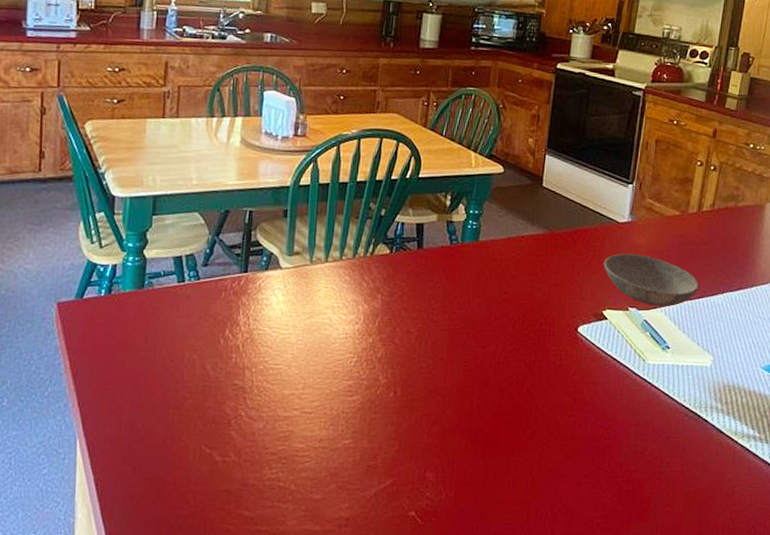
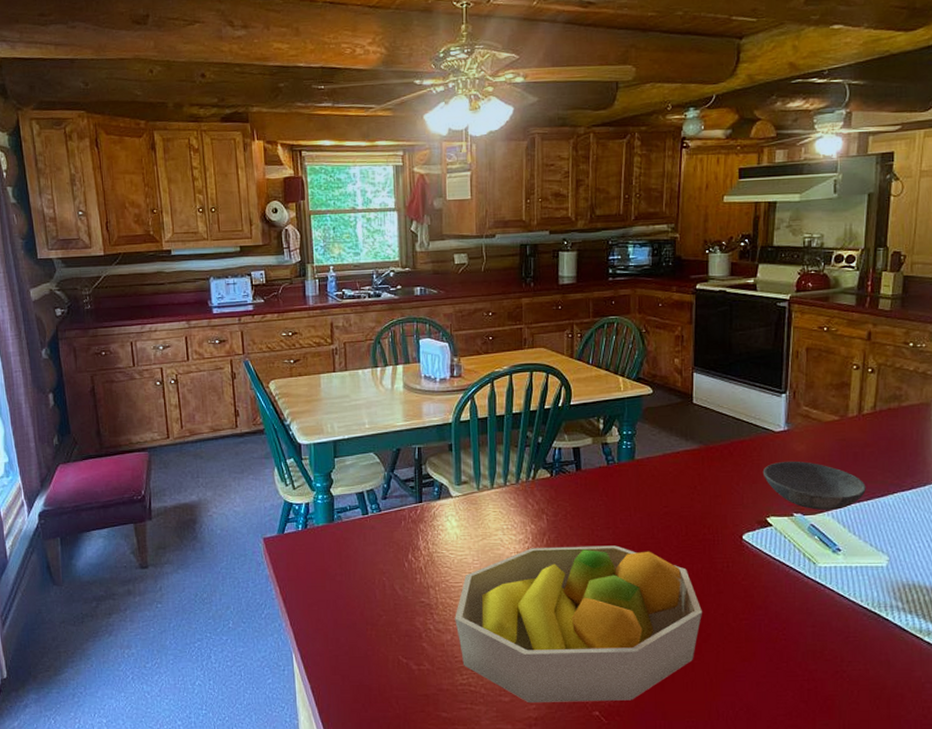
fruit bowl: none [269,330,531,501] -> present [455,545,702,702]

